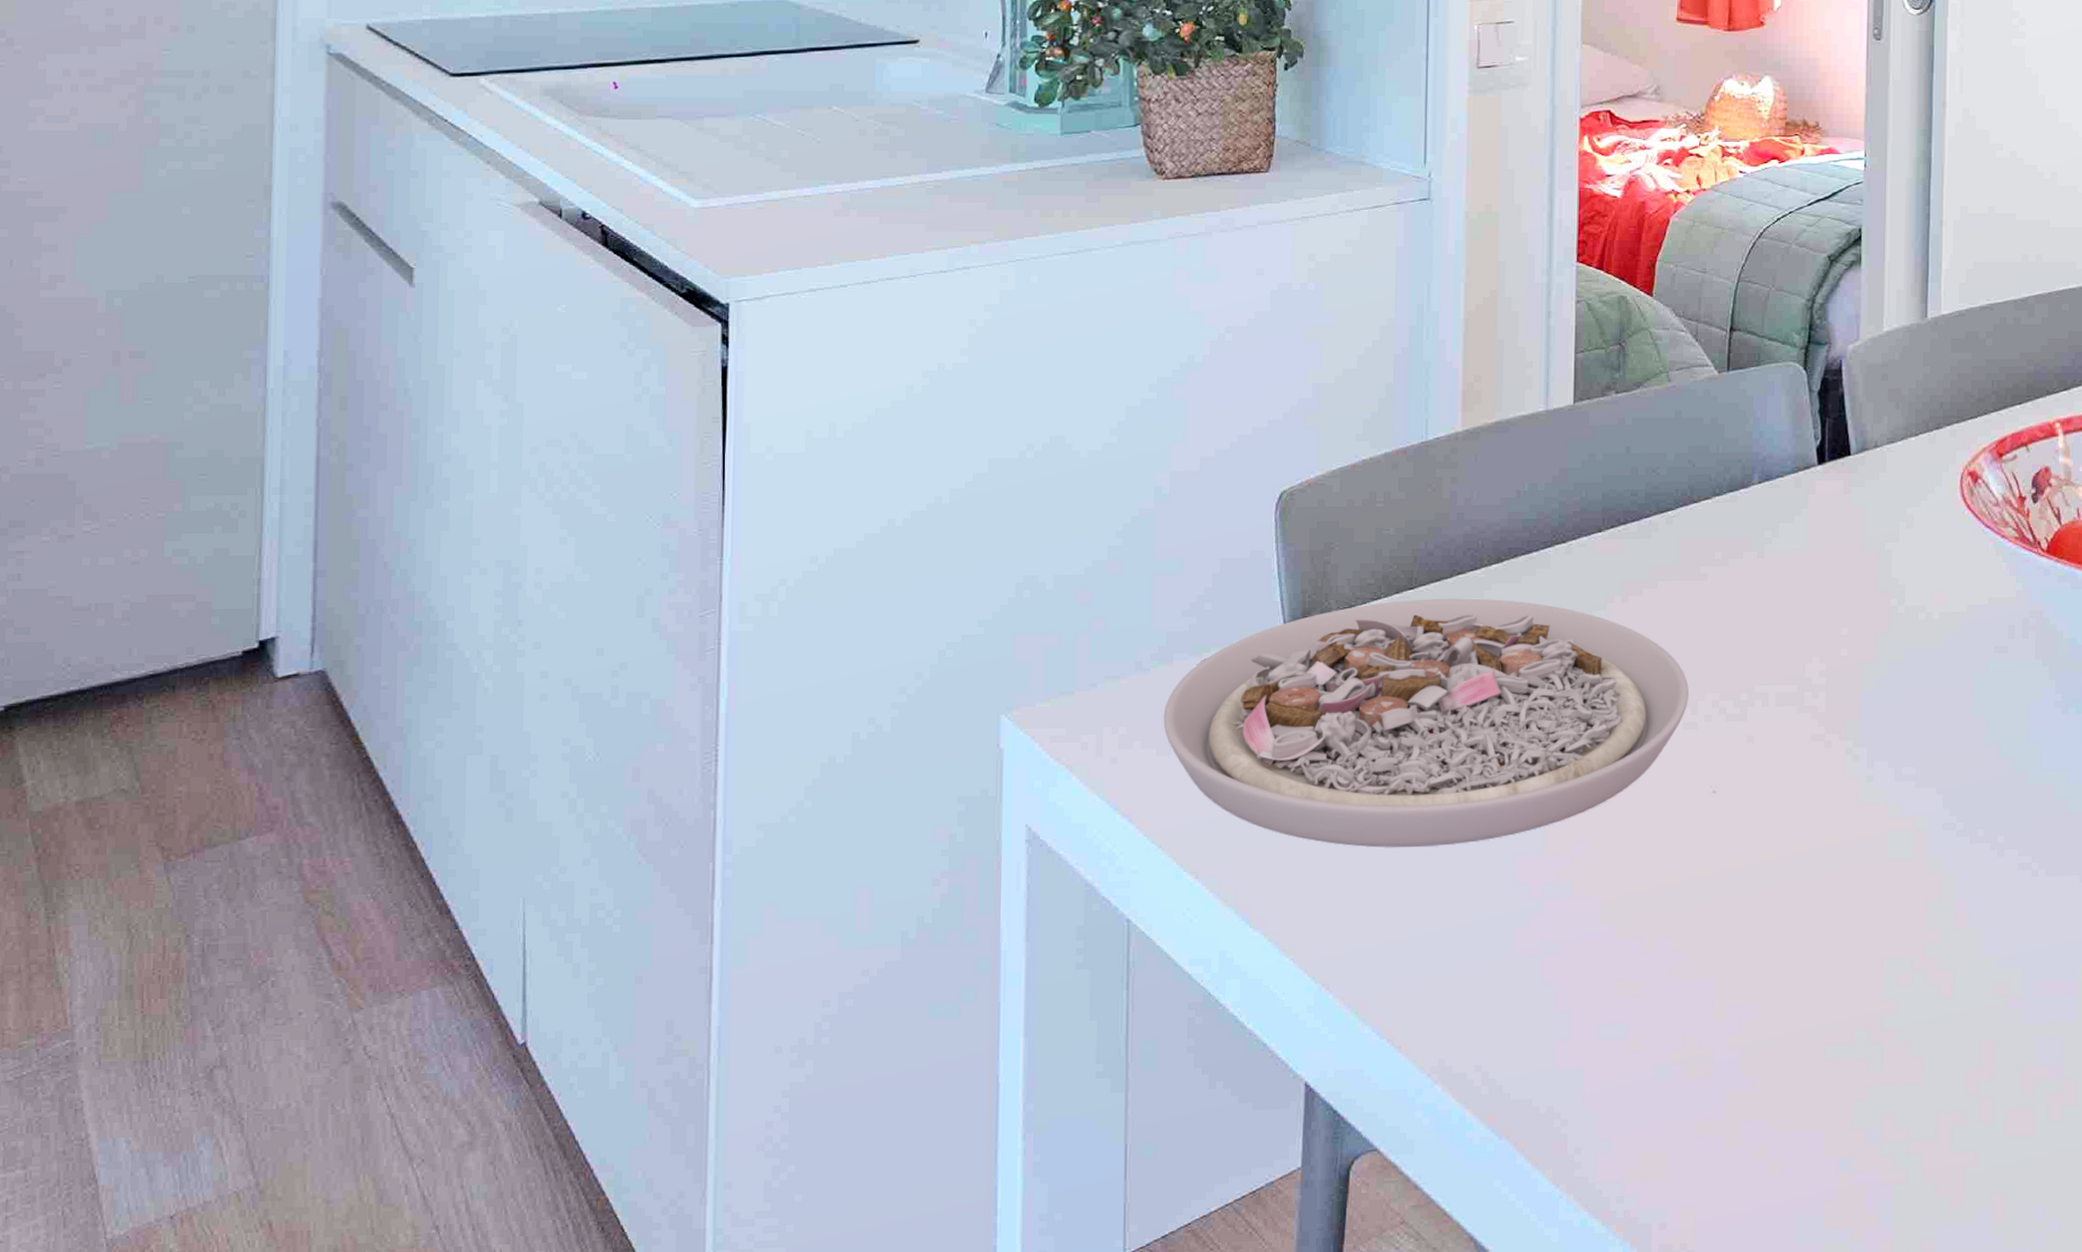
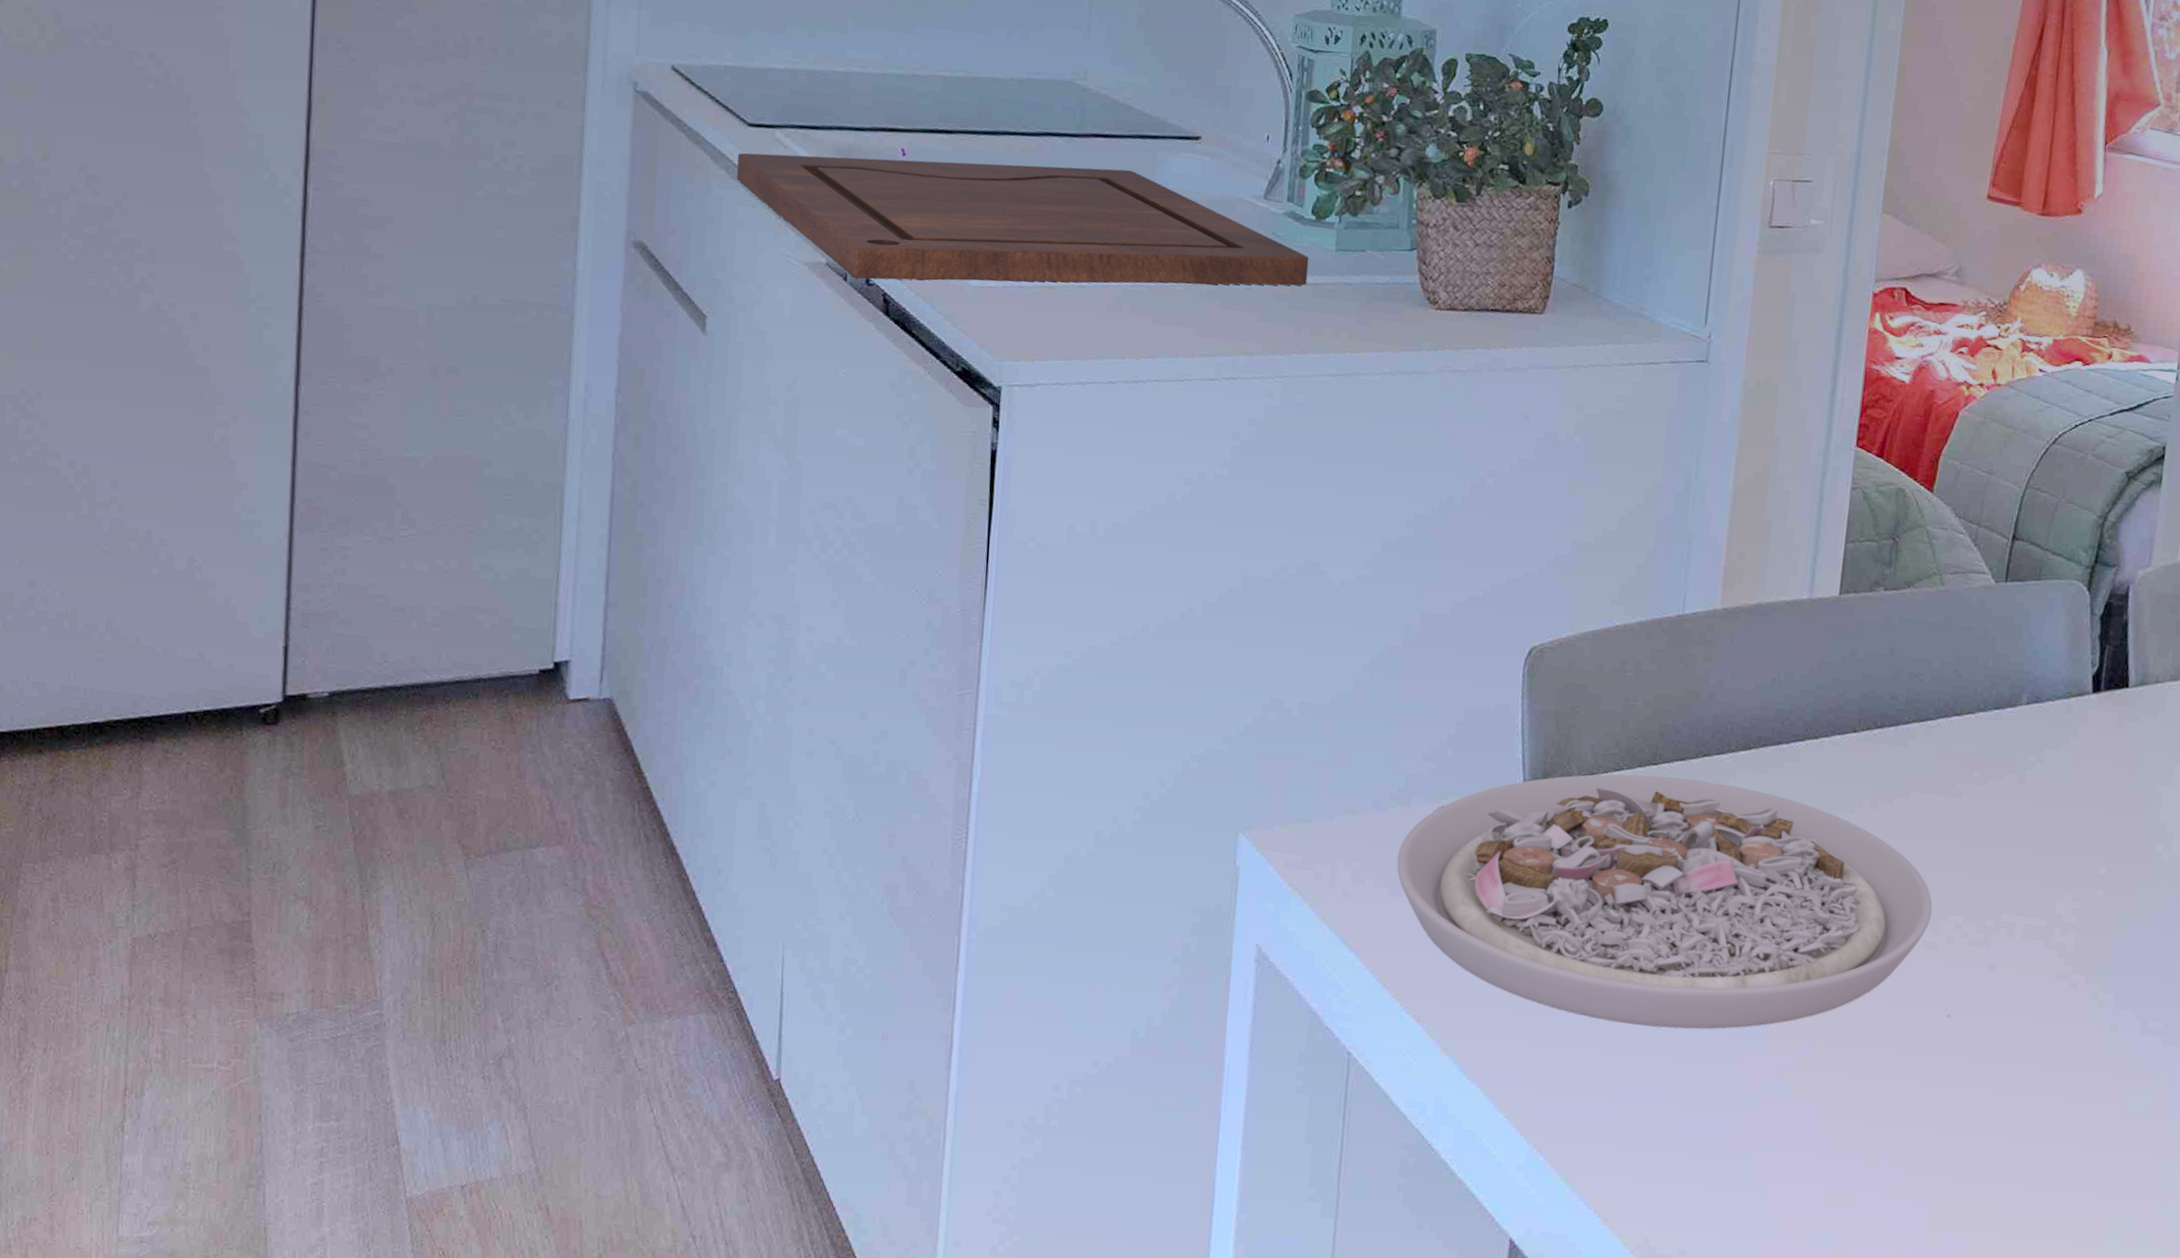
cutting board: none [441,78,1035,213] -> present [737,152,1309,286]

